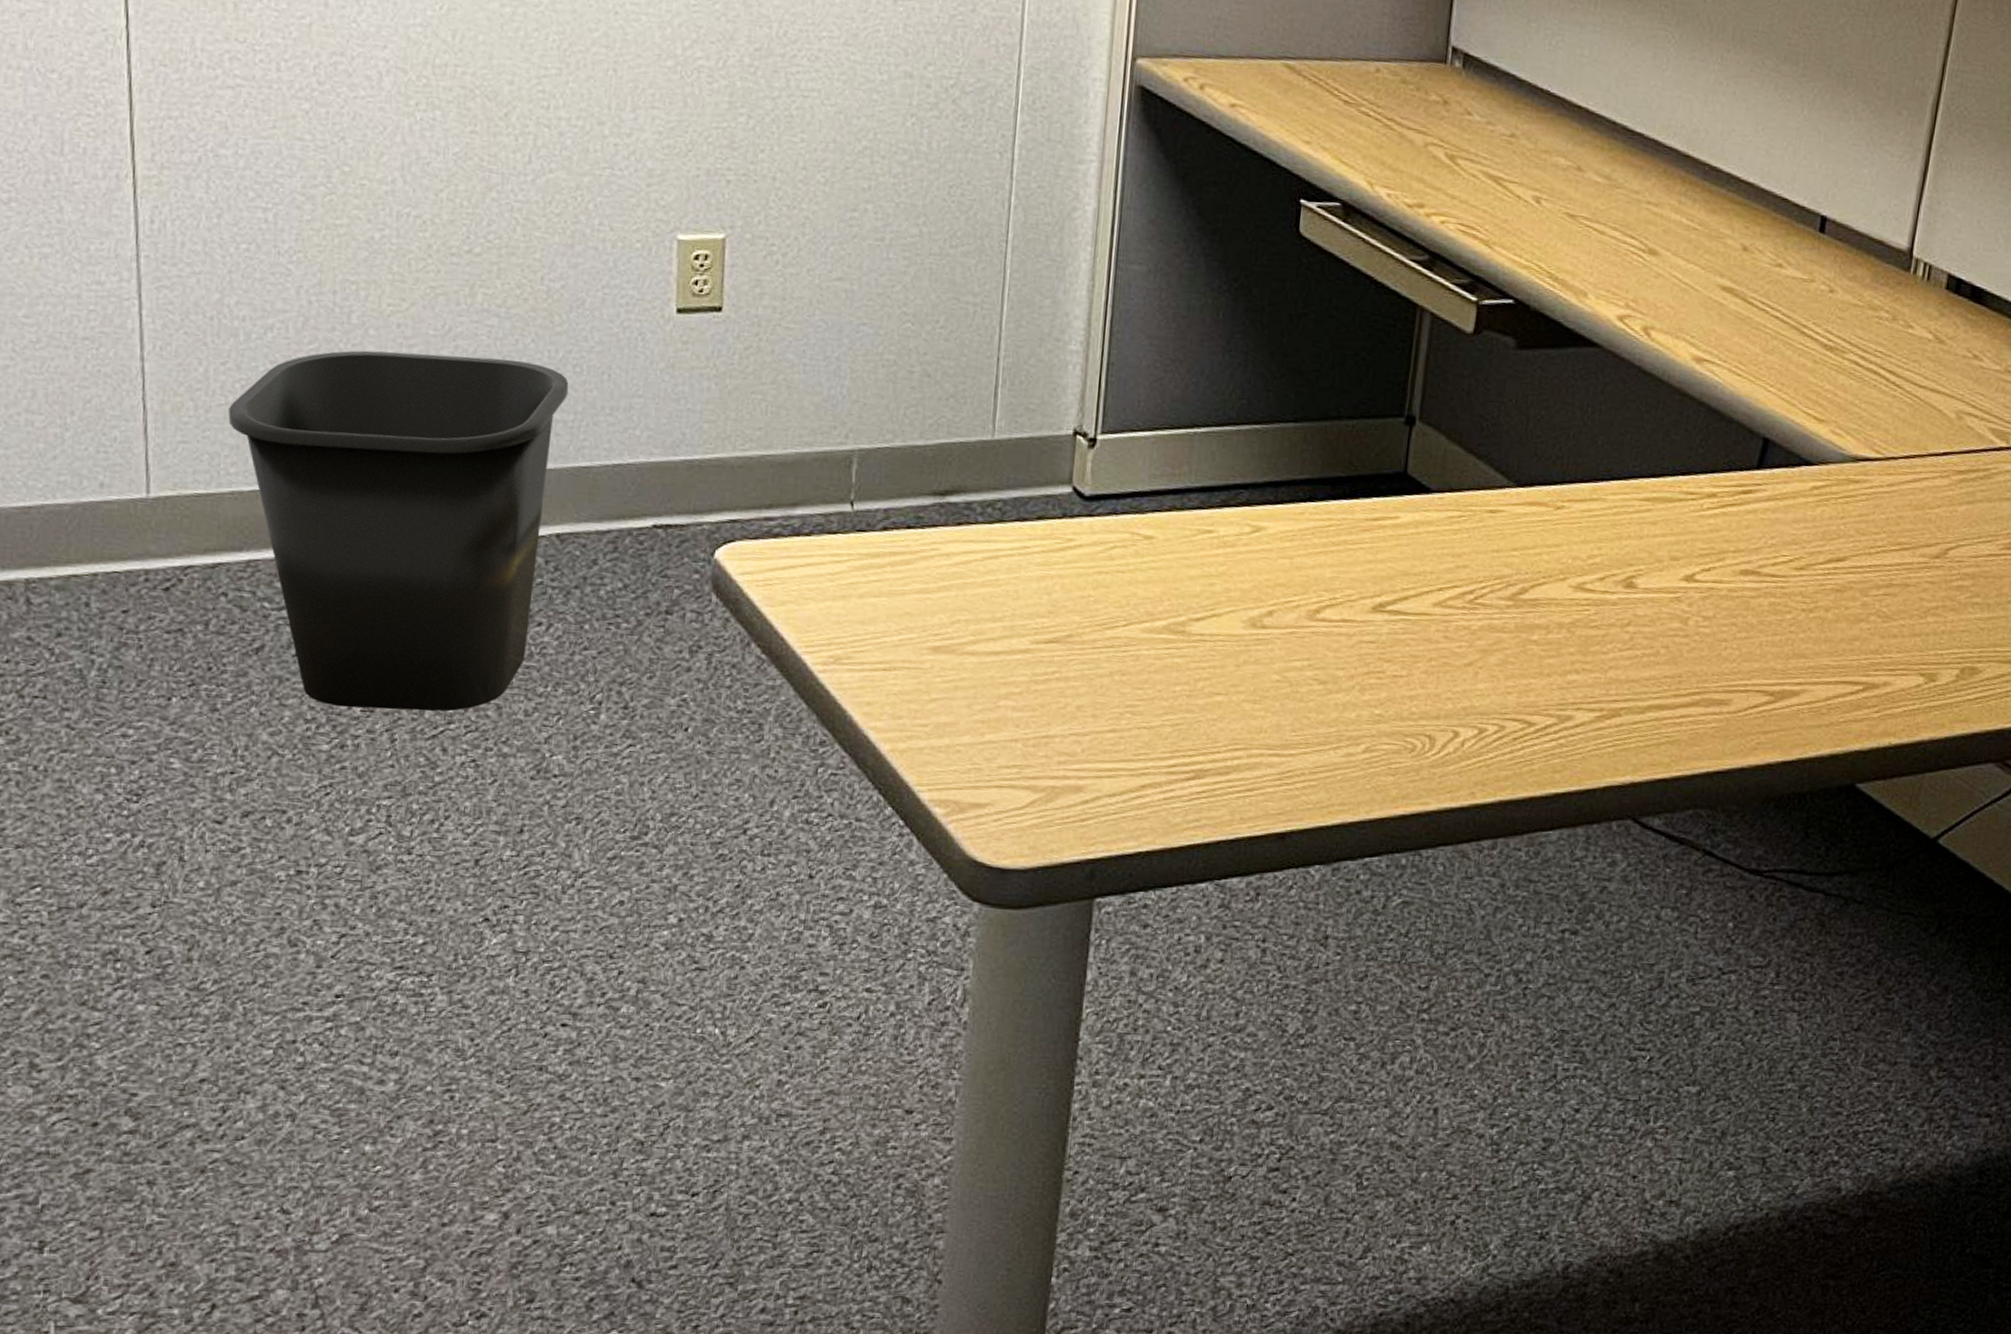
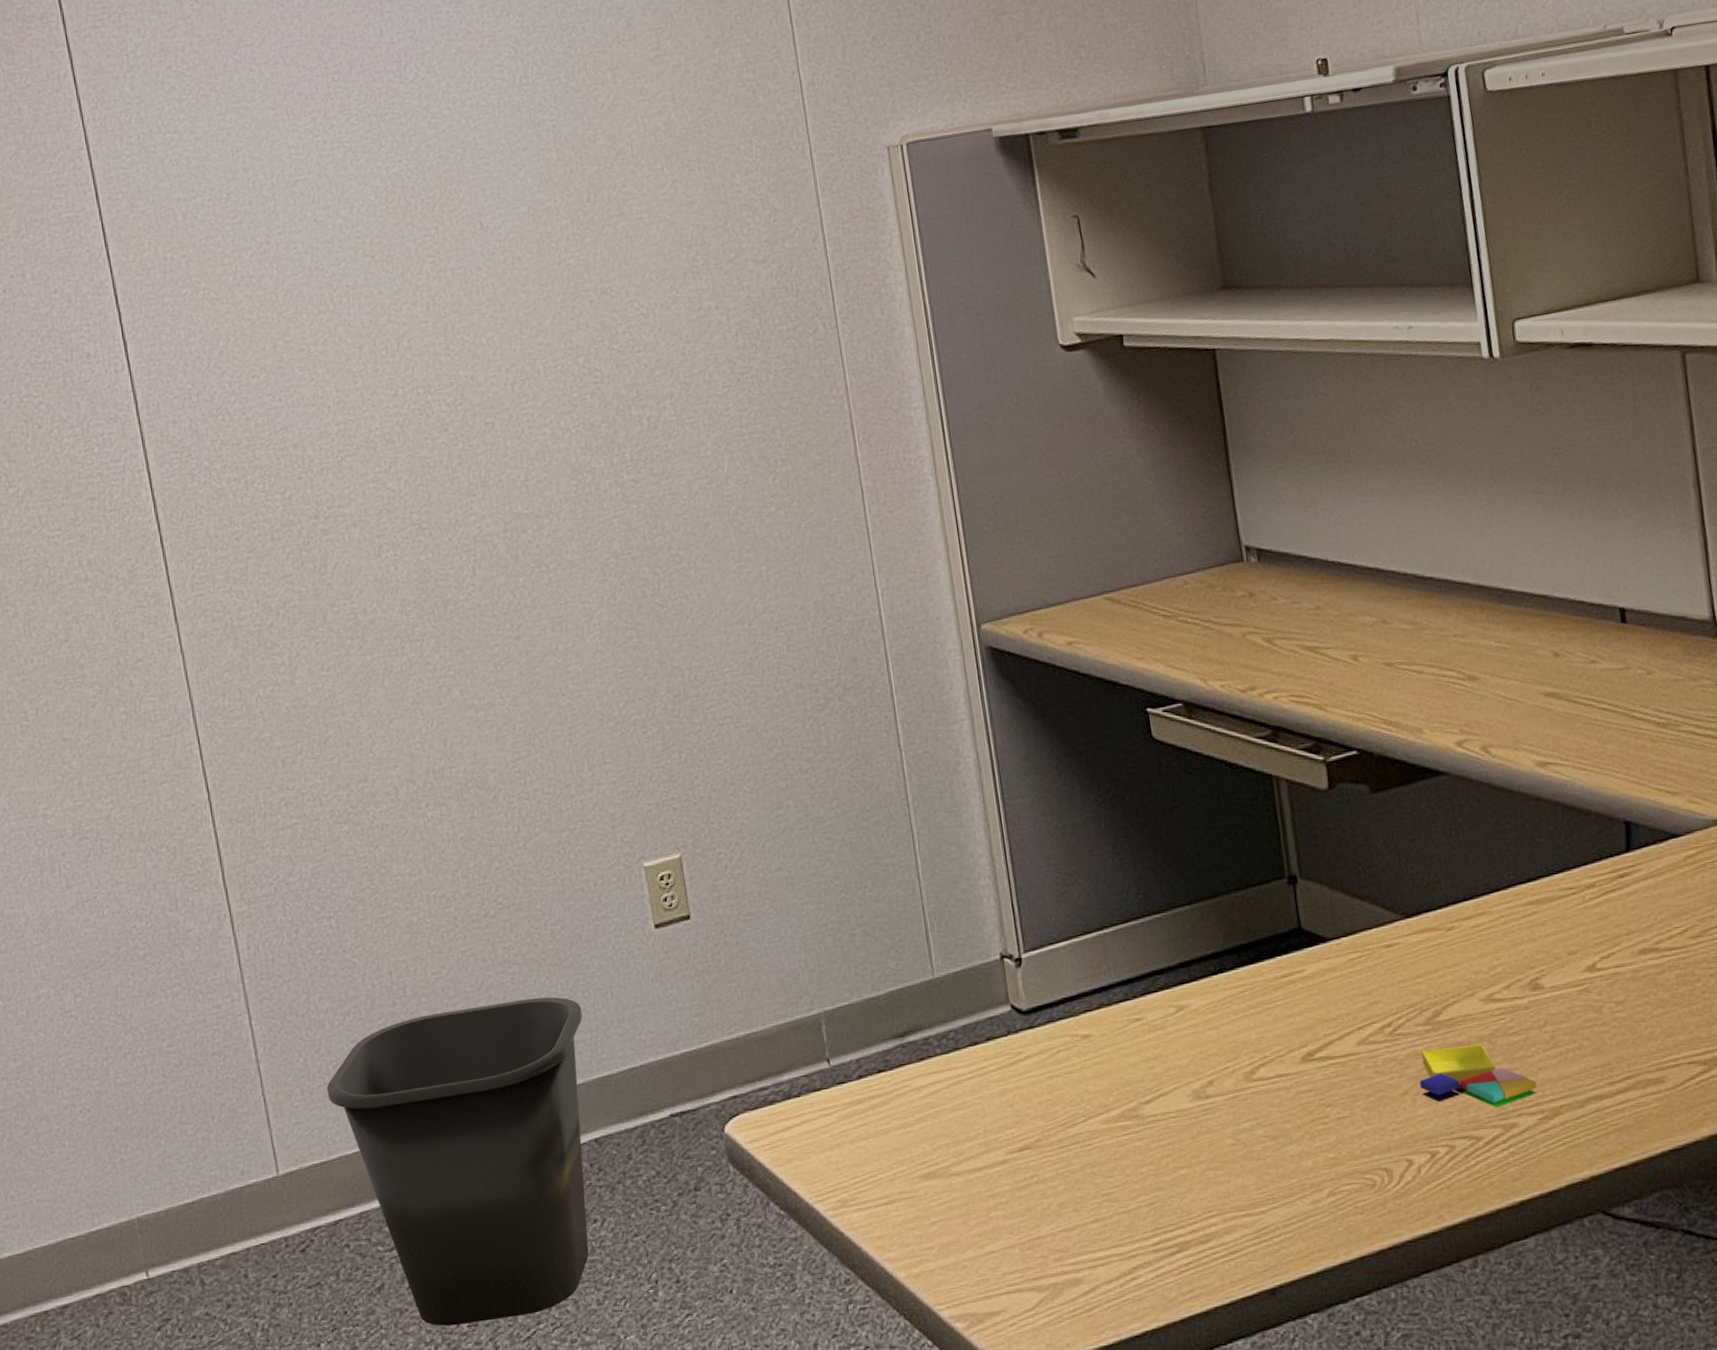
sticky notes: none [1485,625,1603,698] -> present [1419,1044,1538,1108]

